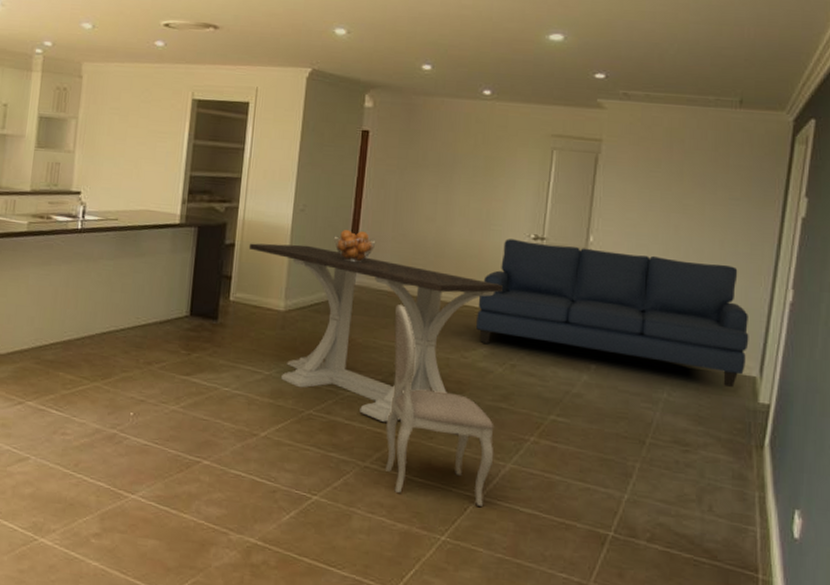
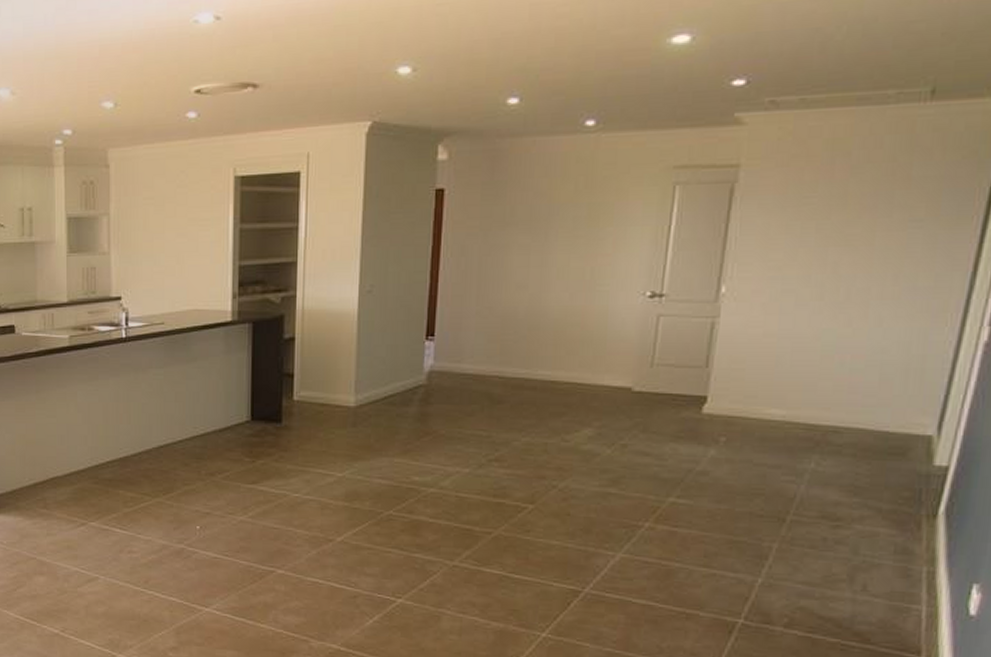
dining table: present [248,243,503,422] -> none [310,331,611,518]
fruit basket: present [333,230,377,263] -> none [407,309,458,346]
dining chair: present [384,303,494,506] -> none [476,387,602,600]
sofa: present [476,239,749,387] -> none [579,299,927,449]

